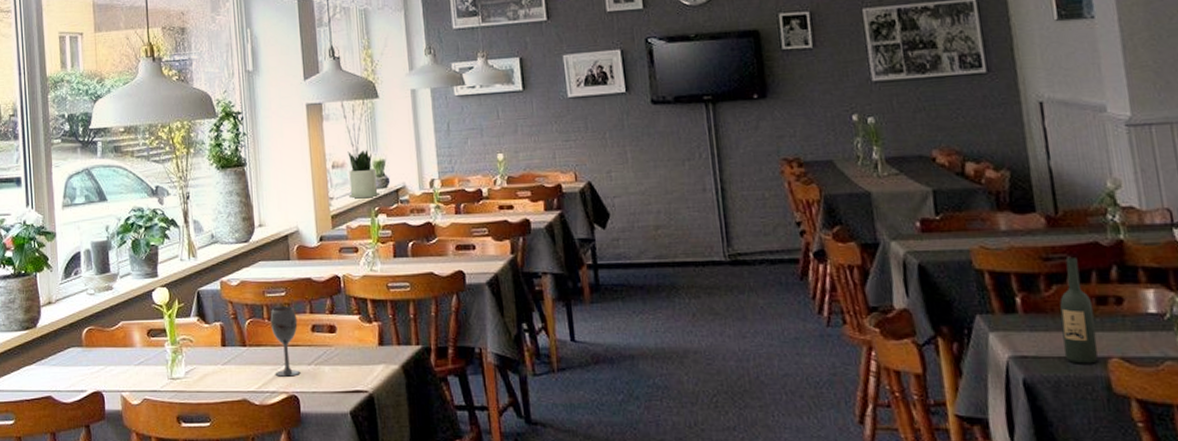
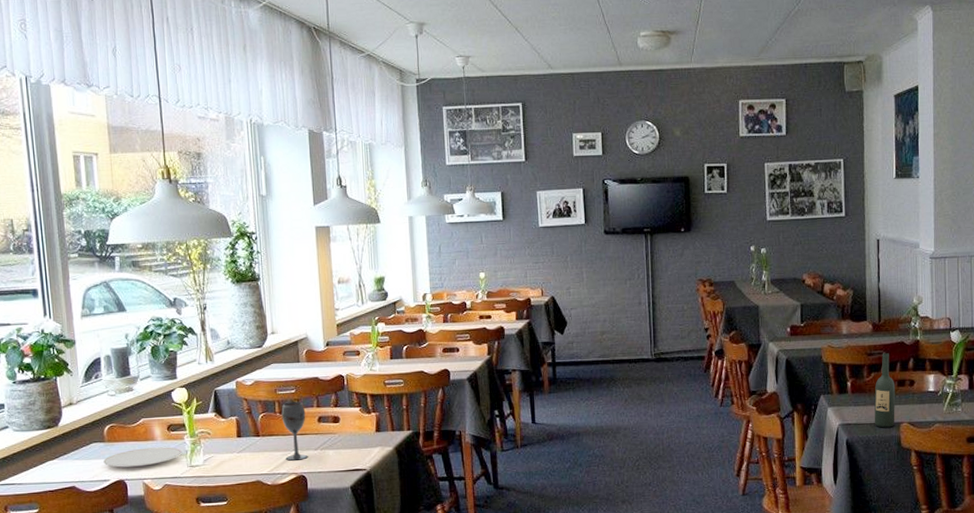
plate: none [81,355,163,378] -> present [103,447,183,468]
planter: present [348,149,380,199] -> none [352,267,379,310]

